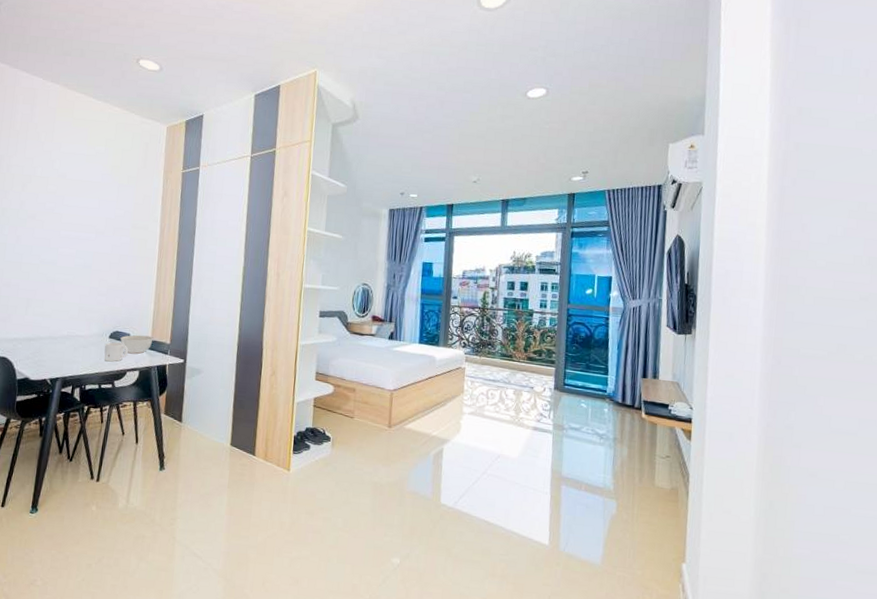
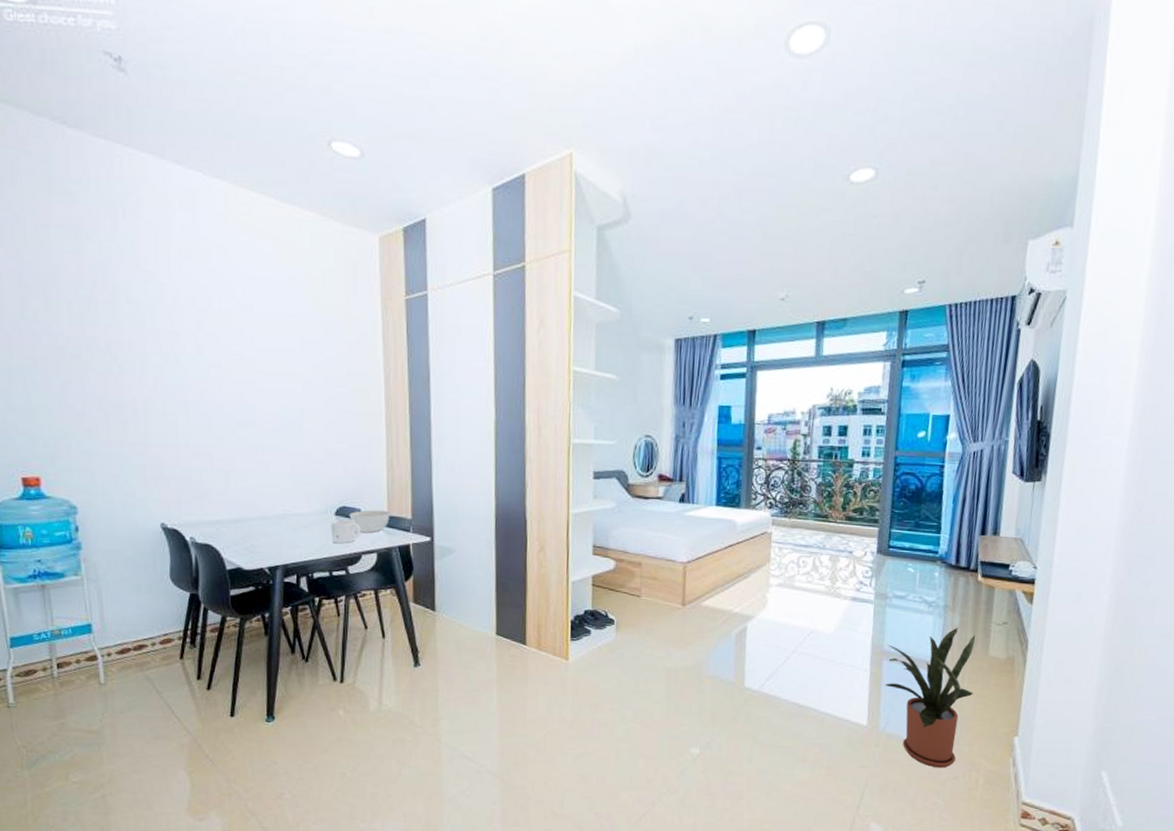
house plant: none [563,459,643,590] -> present [884,628,975,768]

